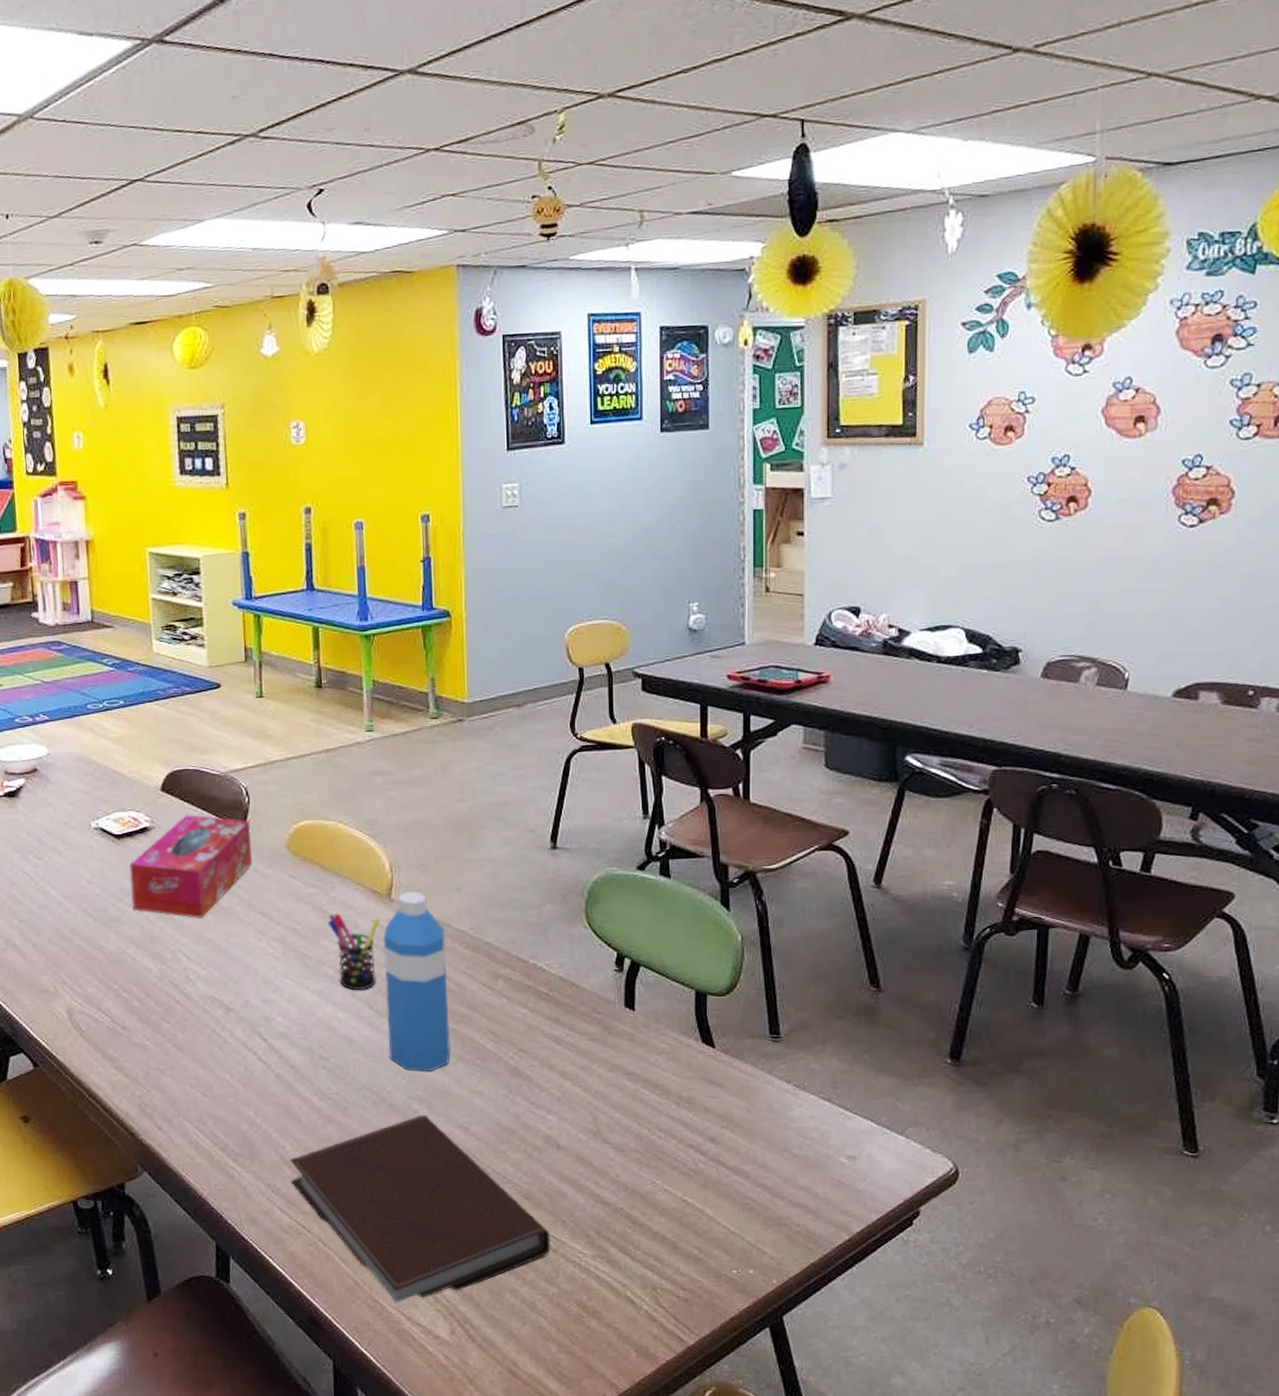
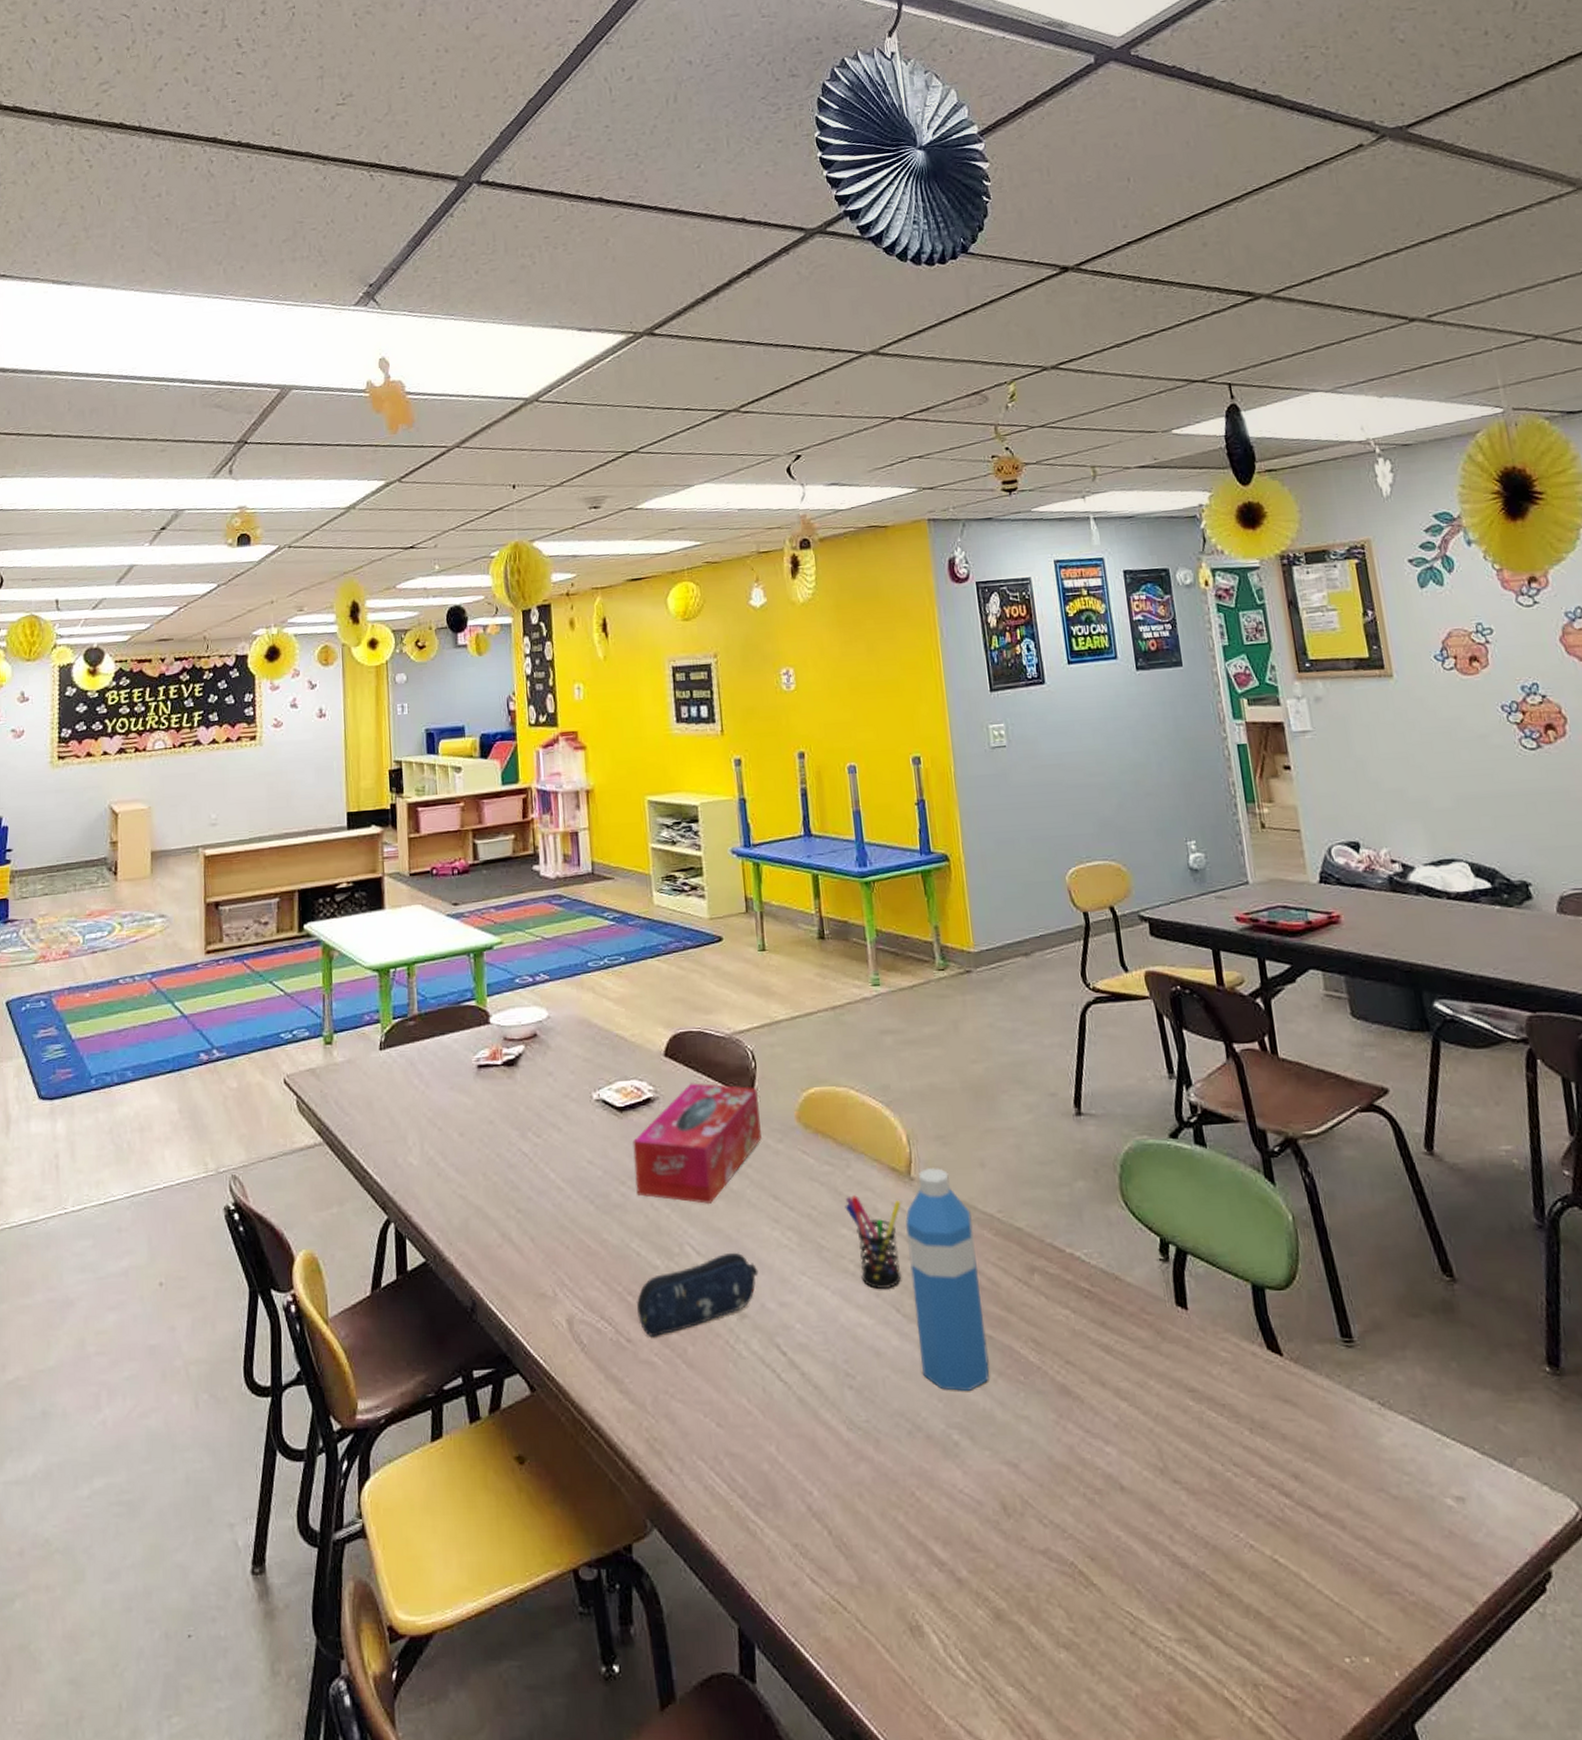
pencil case: none [130,958,245,1026] -> present [636,1252,759,1338]
notebook: present [289,1114,551,1302] -> none [818,1447,1127,1709]

